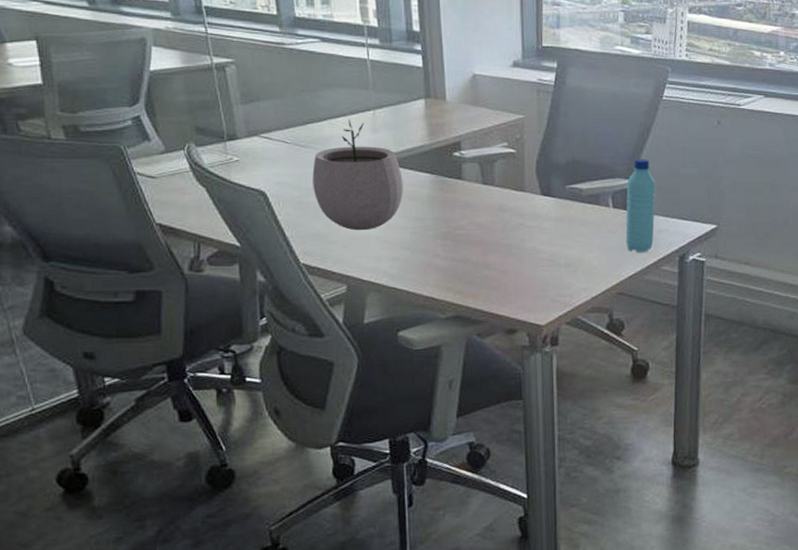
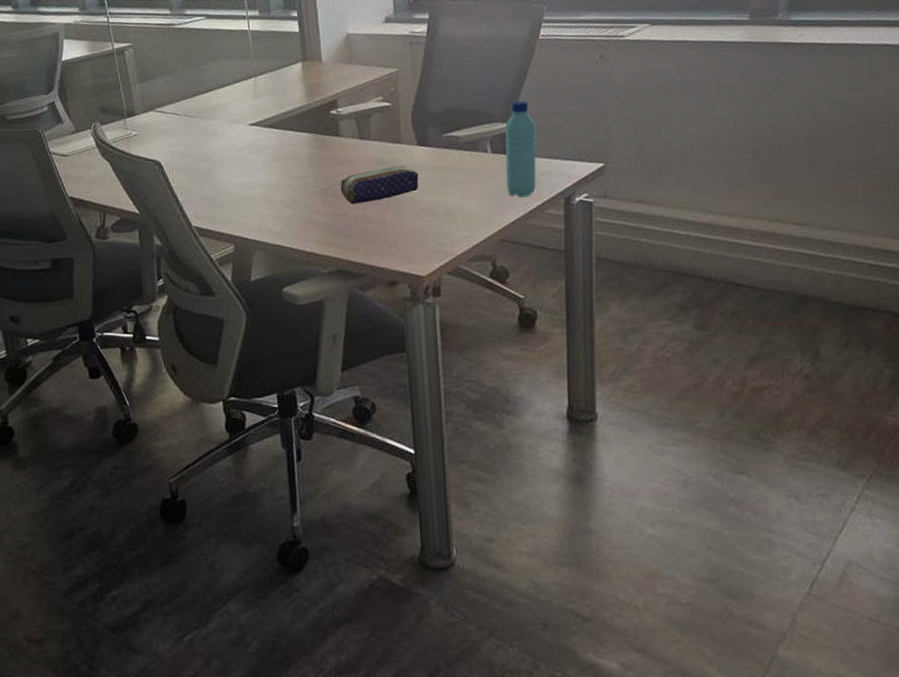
plant pot: present [312,119,403,231] -> none [201,87,284,193]
pencil case: none [461,213,541,250] -> present [340,165,419,205]

